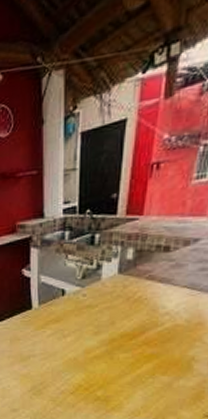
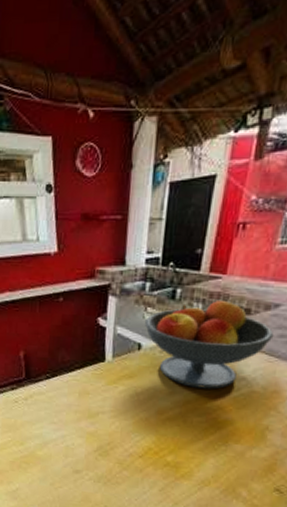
fruit bowl: none [67,239,195,326] -> present [145,300,274,389]

